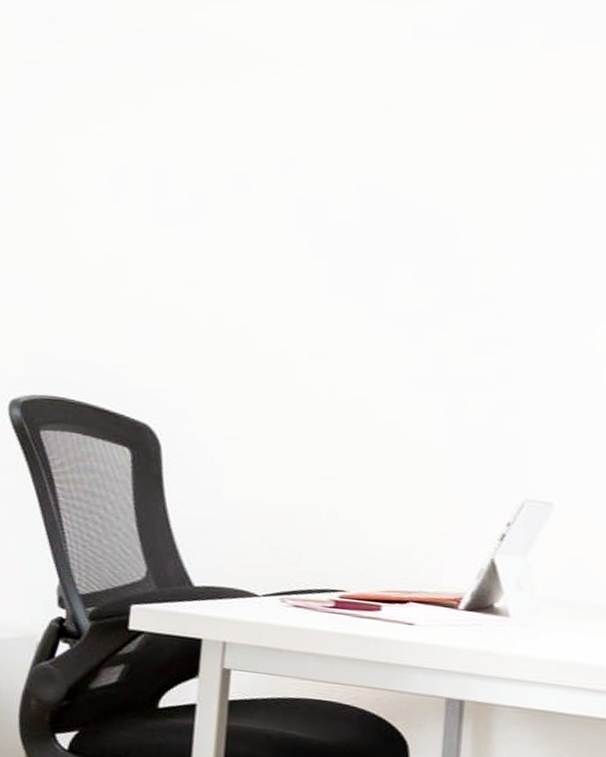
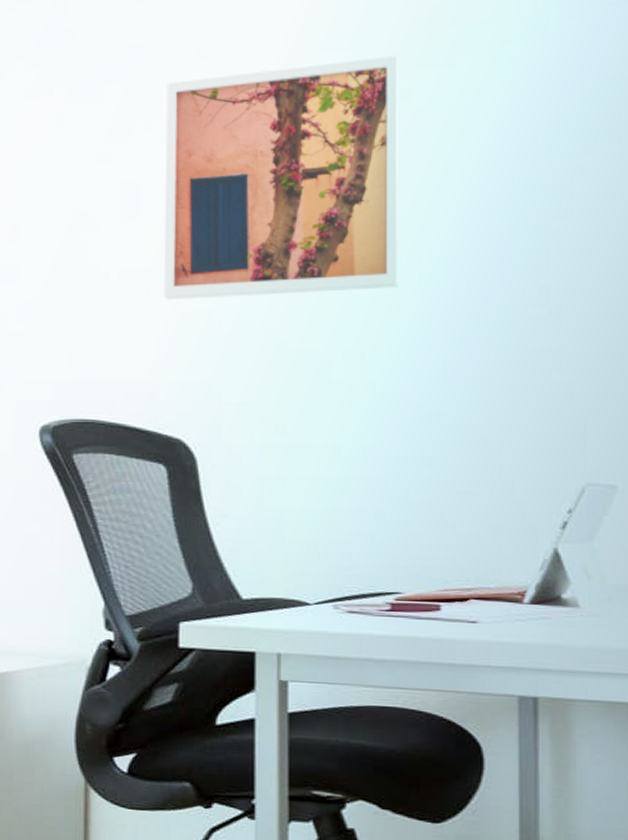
wall art: none [142,68,387,295] -> present [164,55,399,300]

